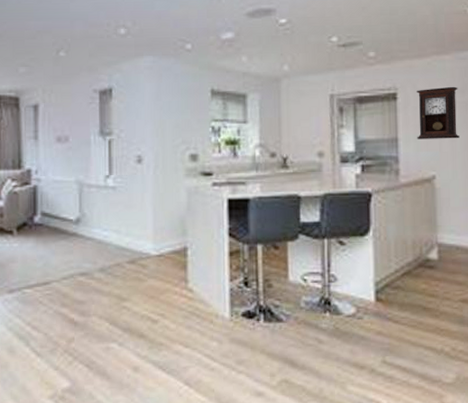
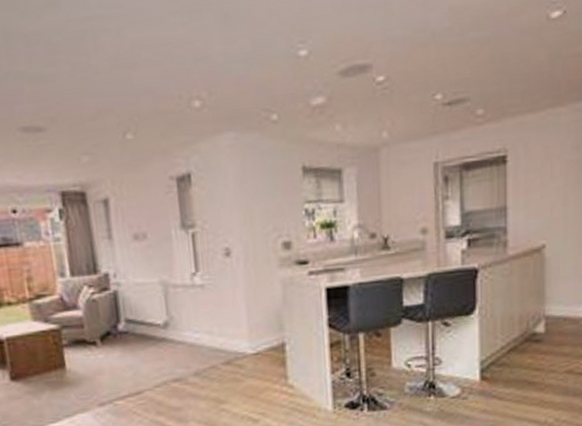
pendulum clock: present [416,86,460,139] -> none [527,143,573,206]

